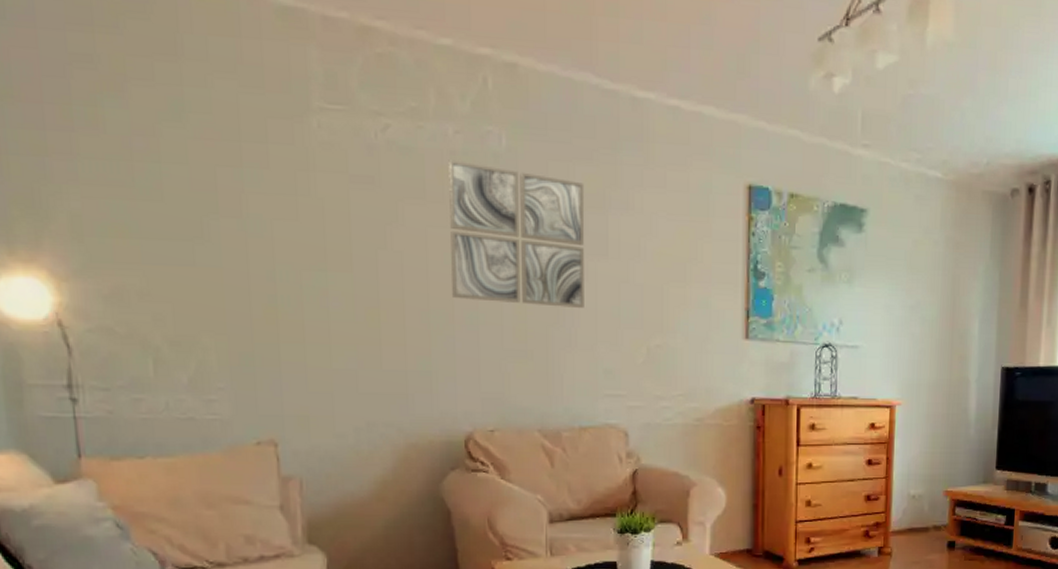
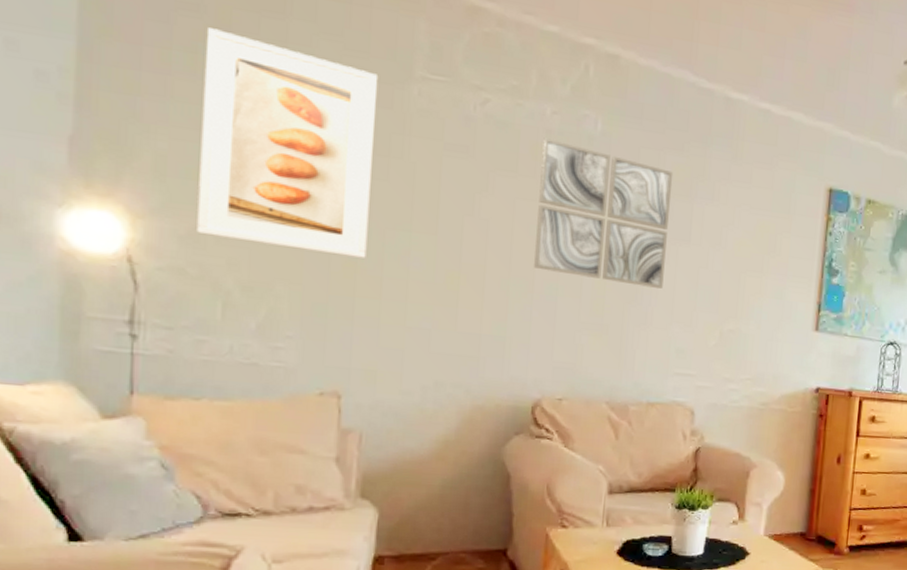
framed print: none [102,78,286,303] -> present [197,28,379,258]

